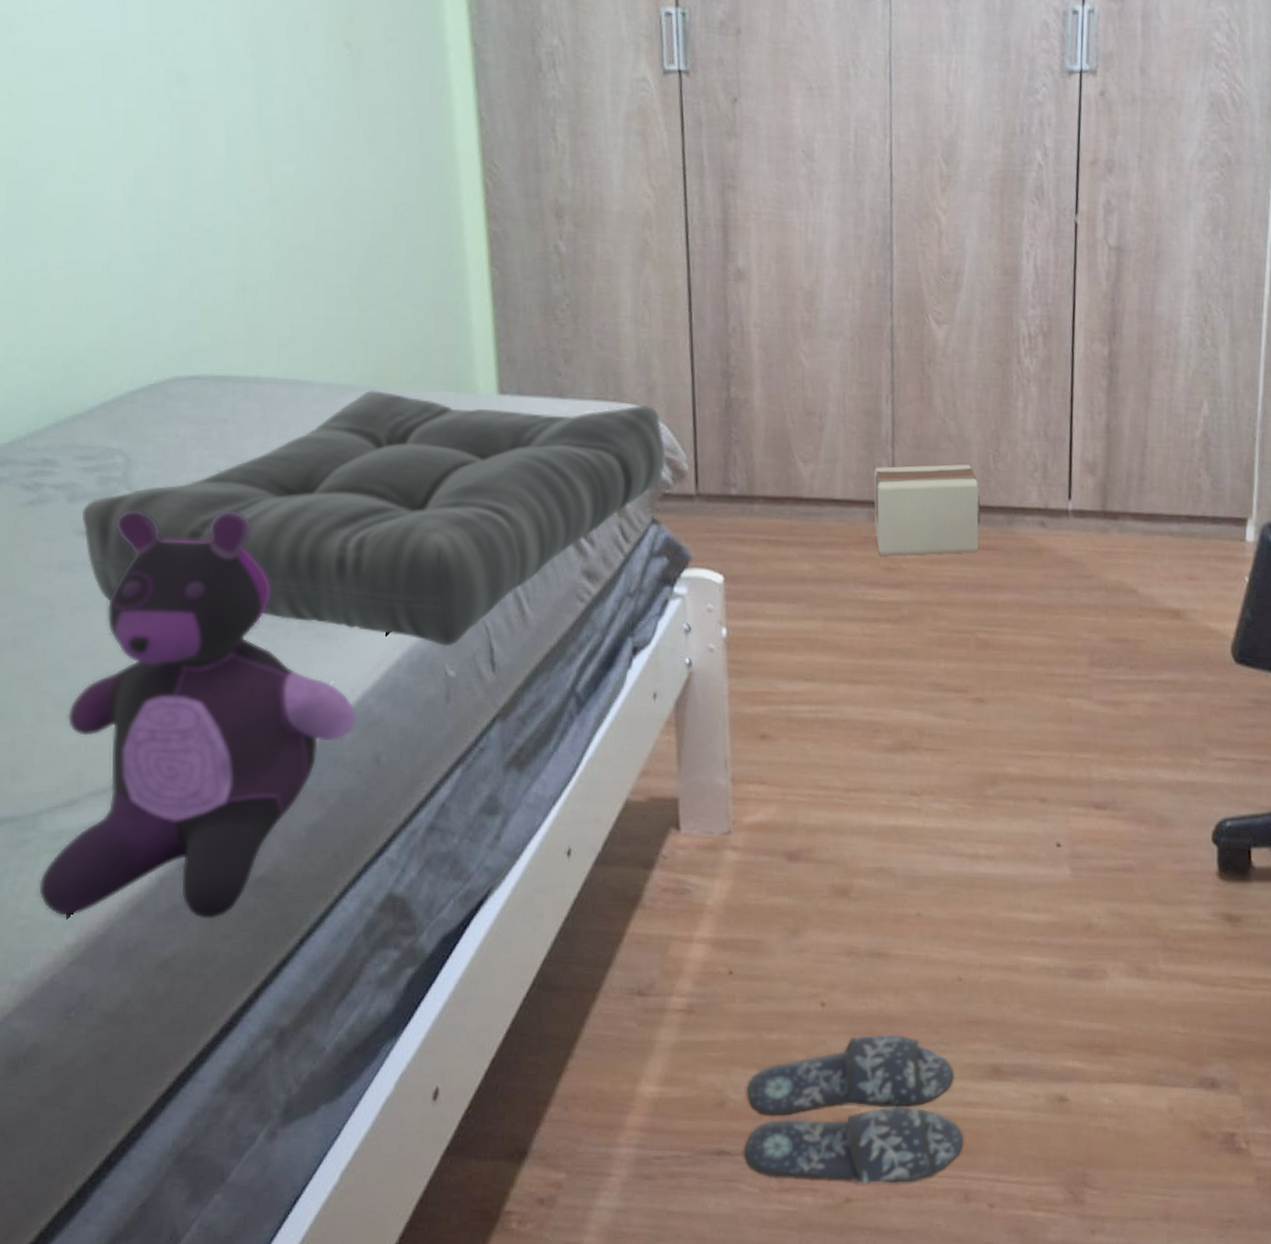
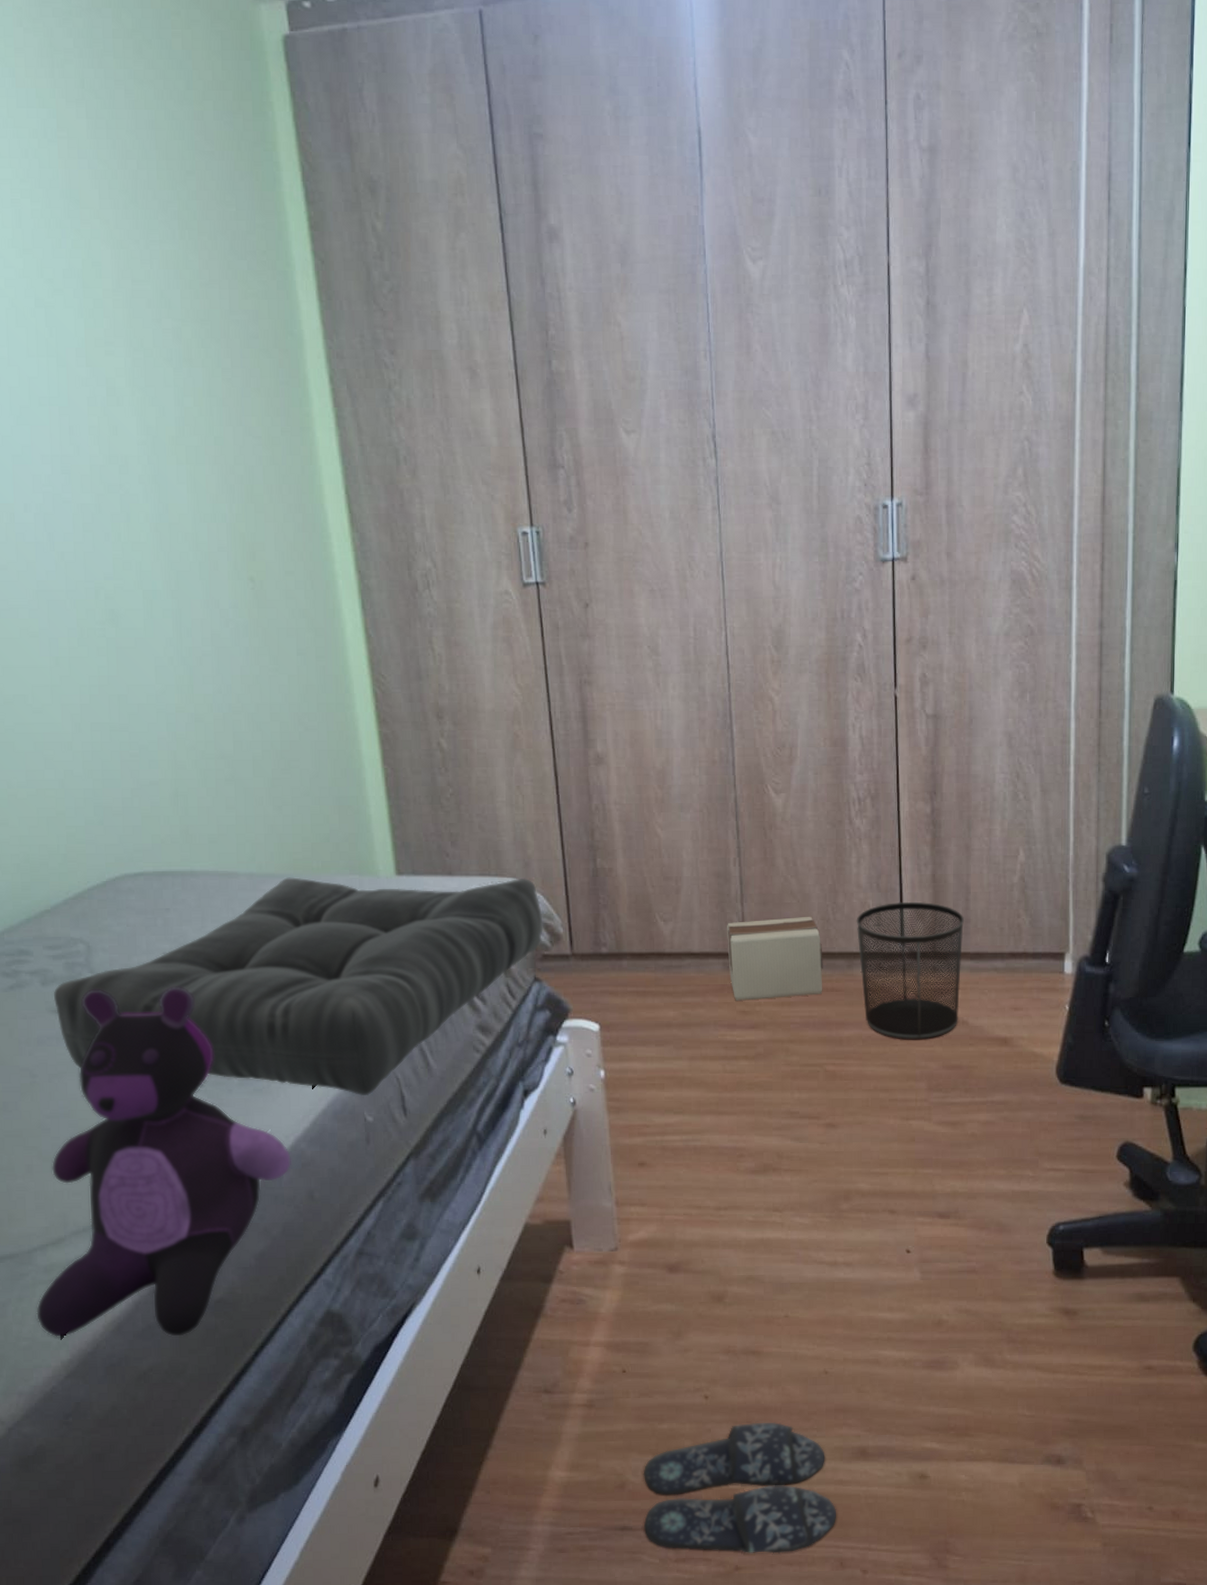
waste bin: none [1019,454,1139,608] -> present [856,902,964,1040]

